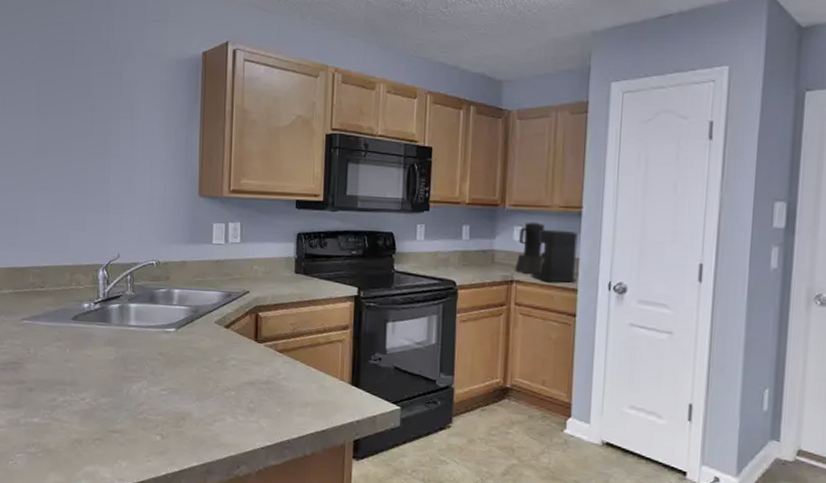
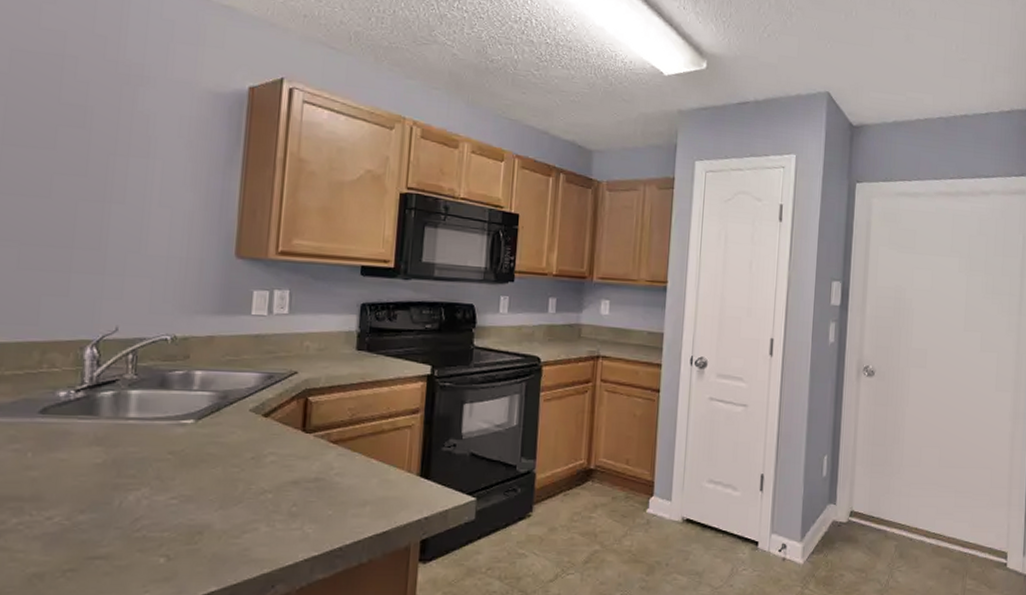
blender: present [515,222,544,275] -> none [601,296,631,350]
coffee maker: present [531,229,578,283] -> none [617,303,663,359]

